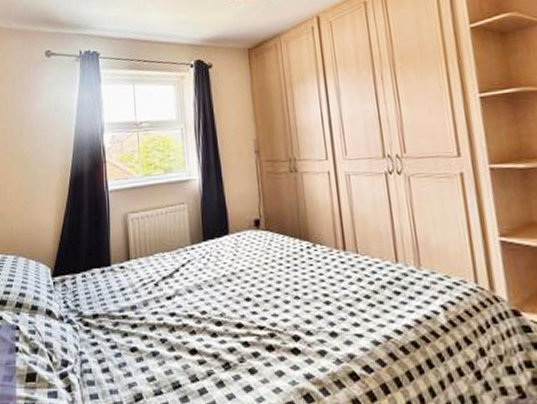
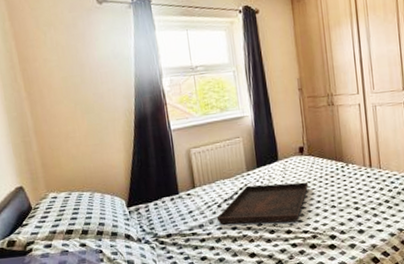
serving tray: none [152,262,266,313] -> present [216,182,309,225]

